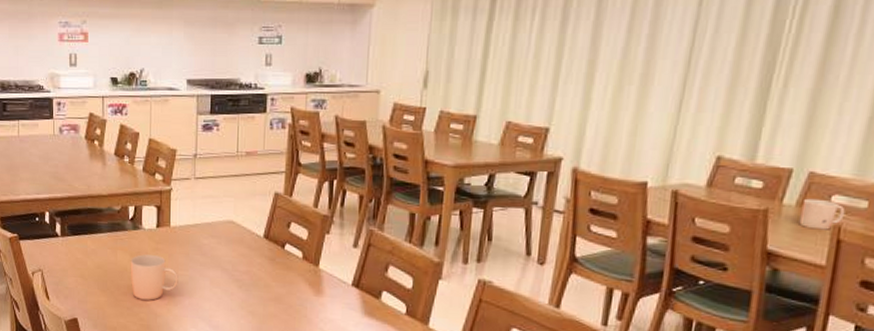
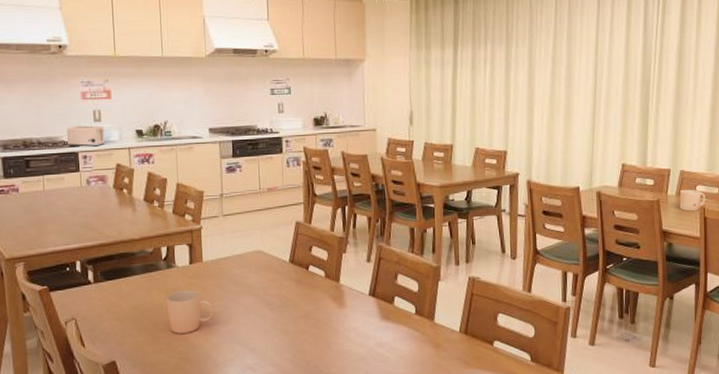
toaster: none [43,70,79,93] -> present [67,125,105,147]

